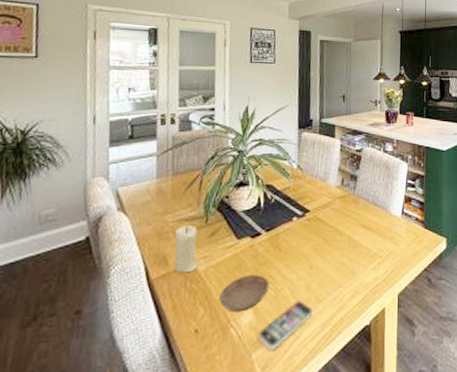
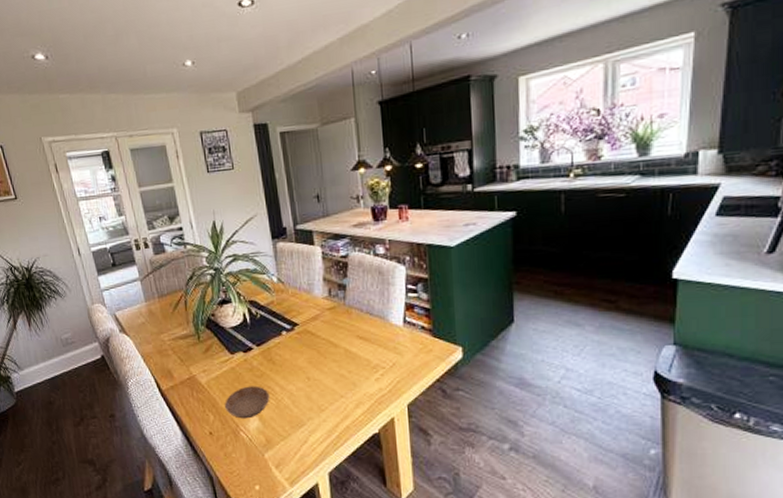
candle: present [174,226,198,273] -> none [173,343,200,385]
smartphone: present [258,301,312,351] -> none [267,410,316,452]

